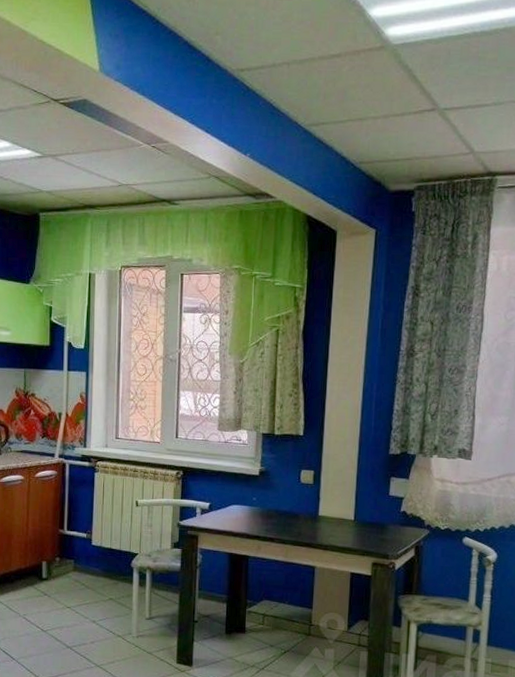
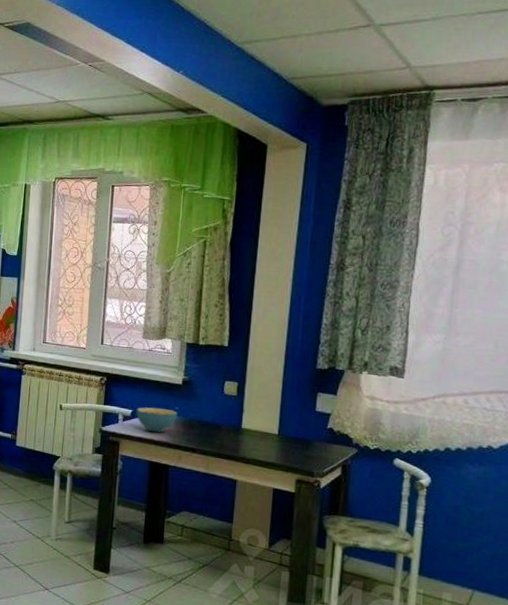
cereal bowl: none [214,499,256,525] -> present [136,407,178,433]

